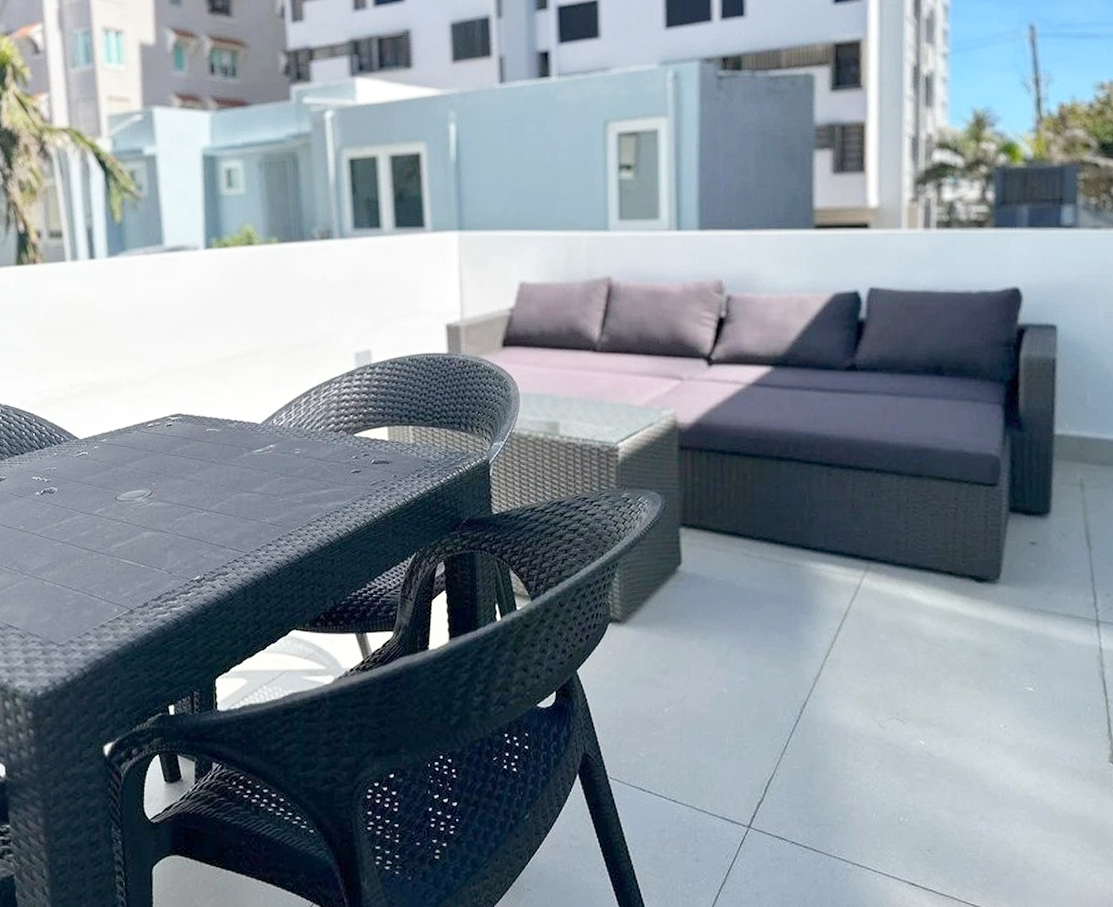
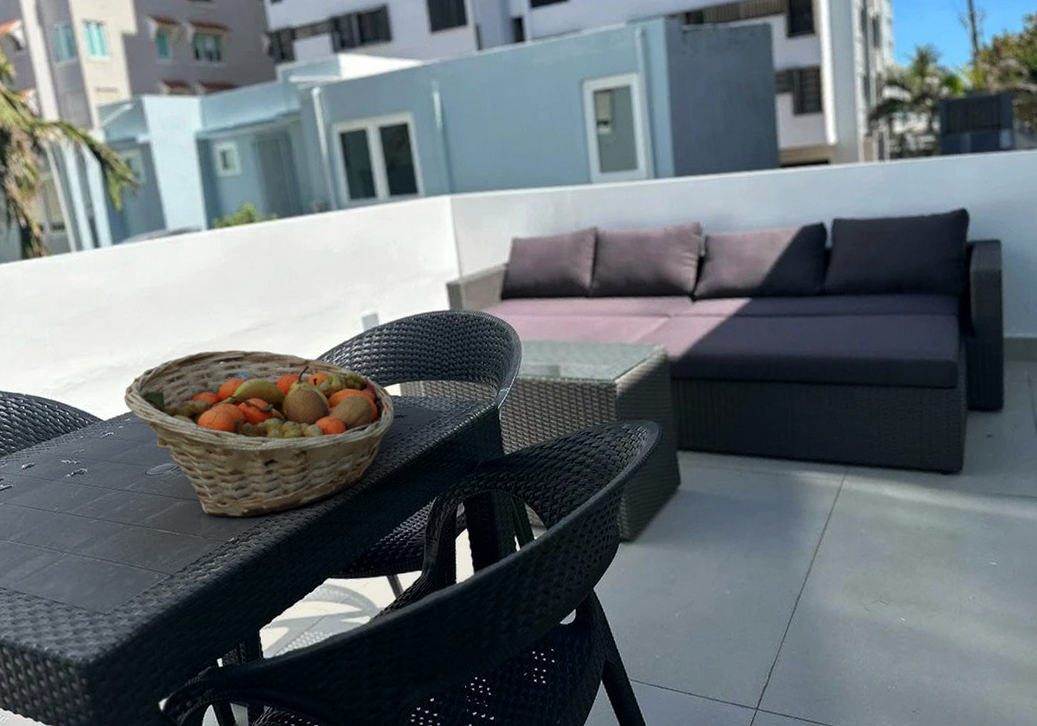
fruit basket: none [102,376,380,555] -> present [124,350,395,518]

